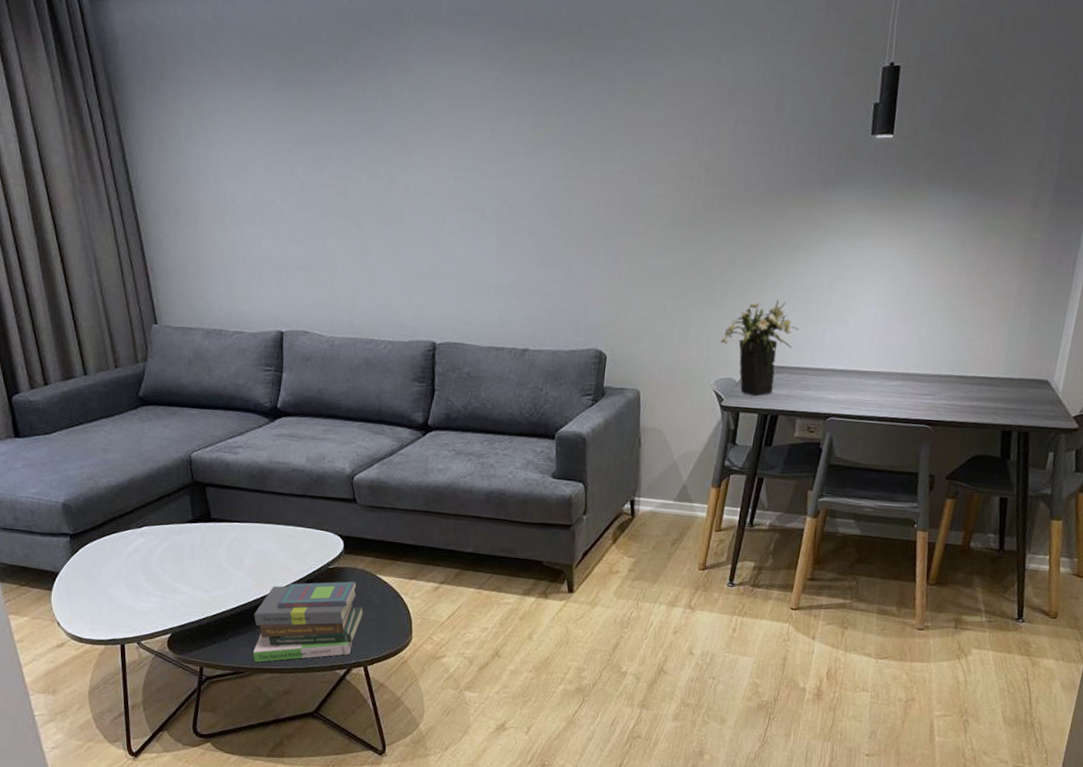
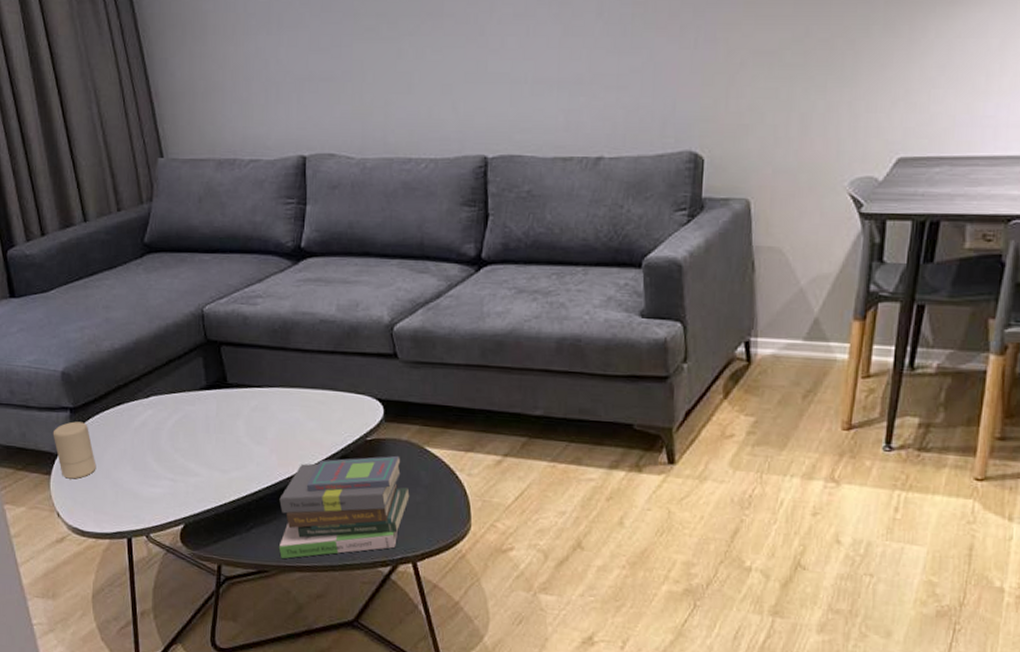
candle: none [54,546,94,595] -> present [53,421,96,479]
flower arrangement: present [721,299,799,397] -> none [855,70,962,198]

